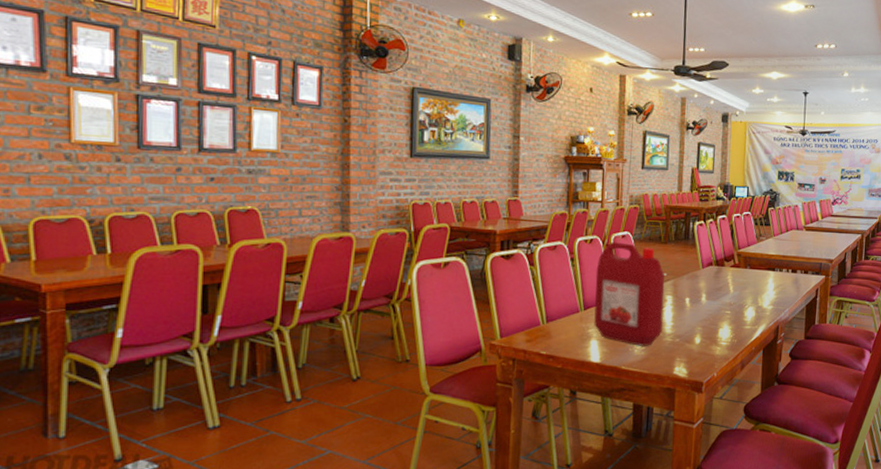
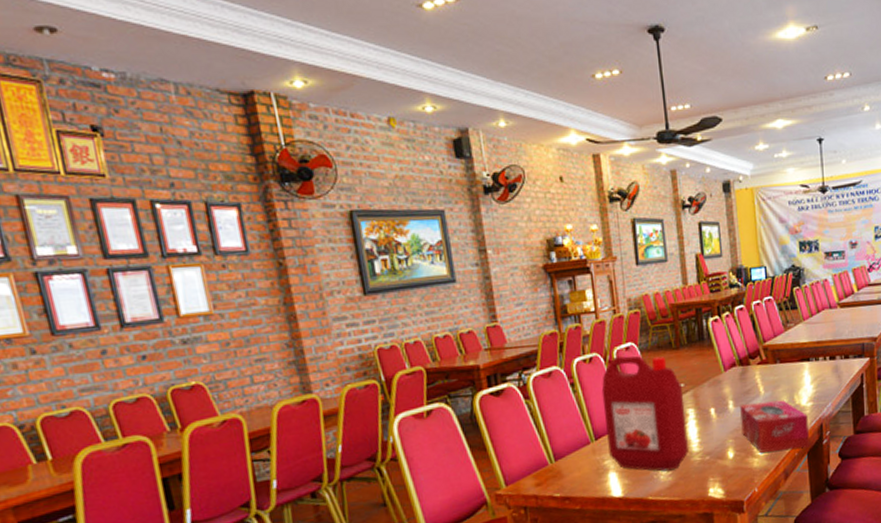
tissue box: none [710,299,767,345] -> present [740,400,809,453]

